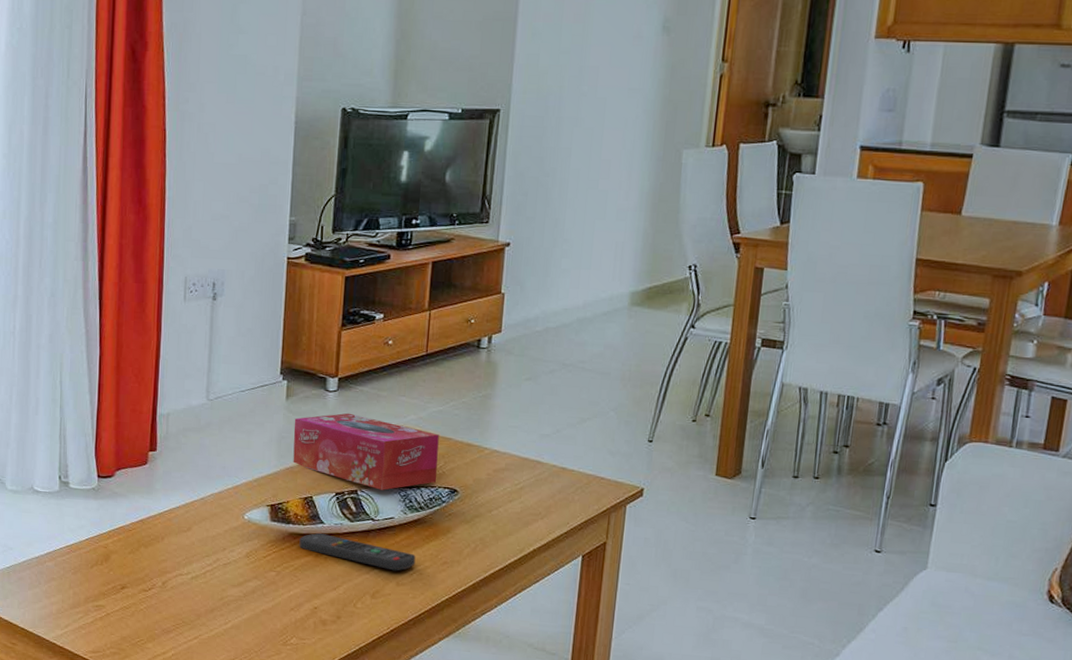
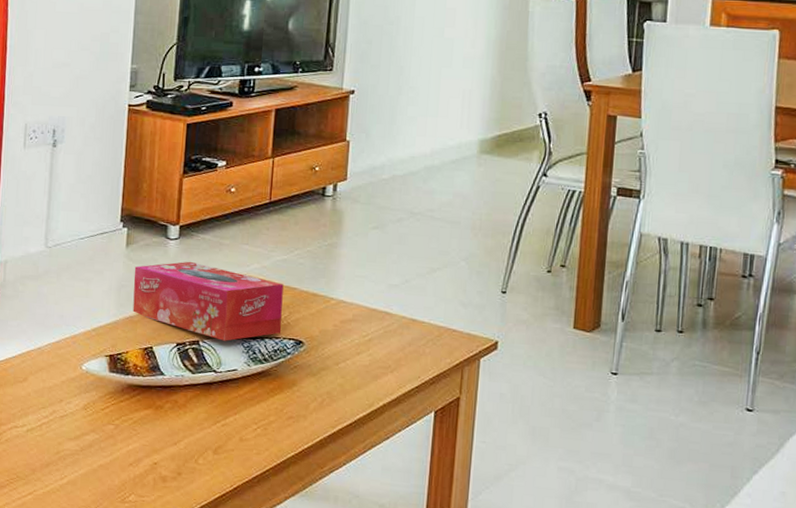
remote control: present [299,533,416,571] -> none [138,385,260,426]

